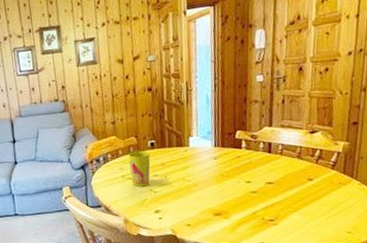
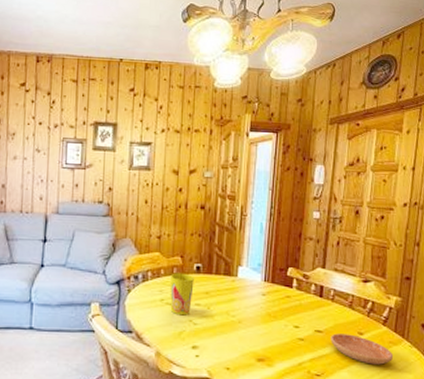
saucer: none [281,181,344,205] -> present [331,333,394,365]

